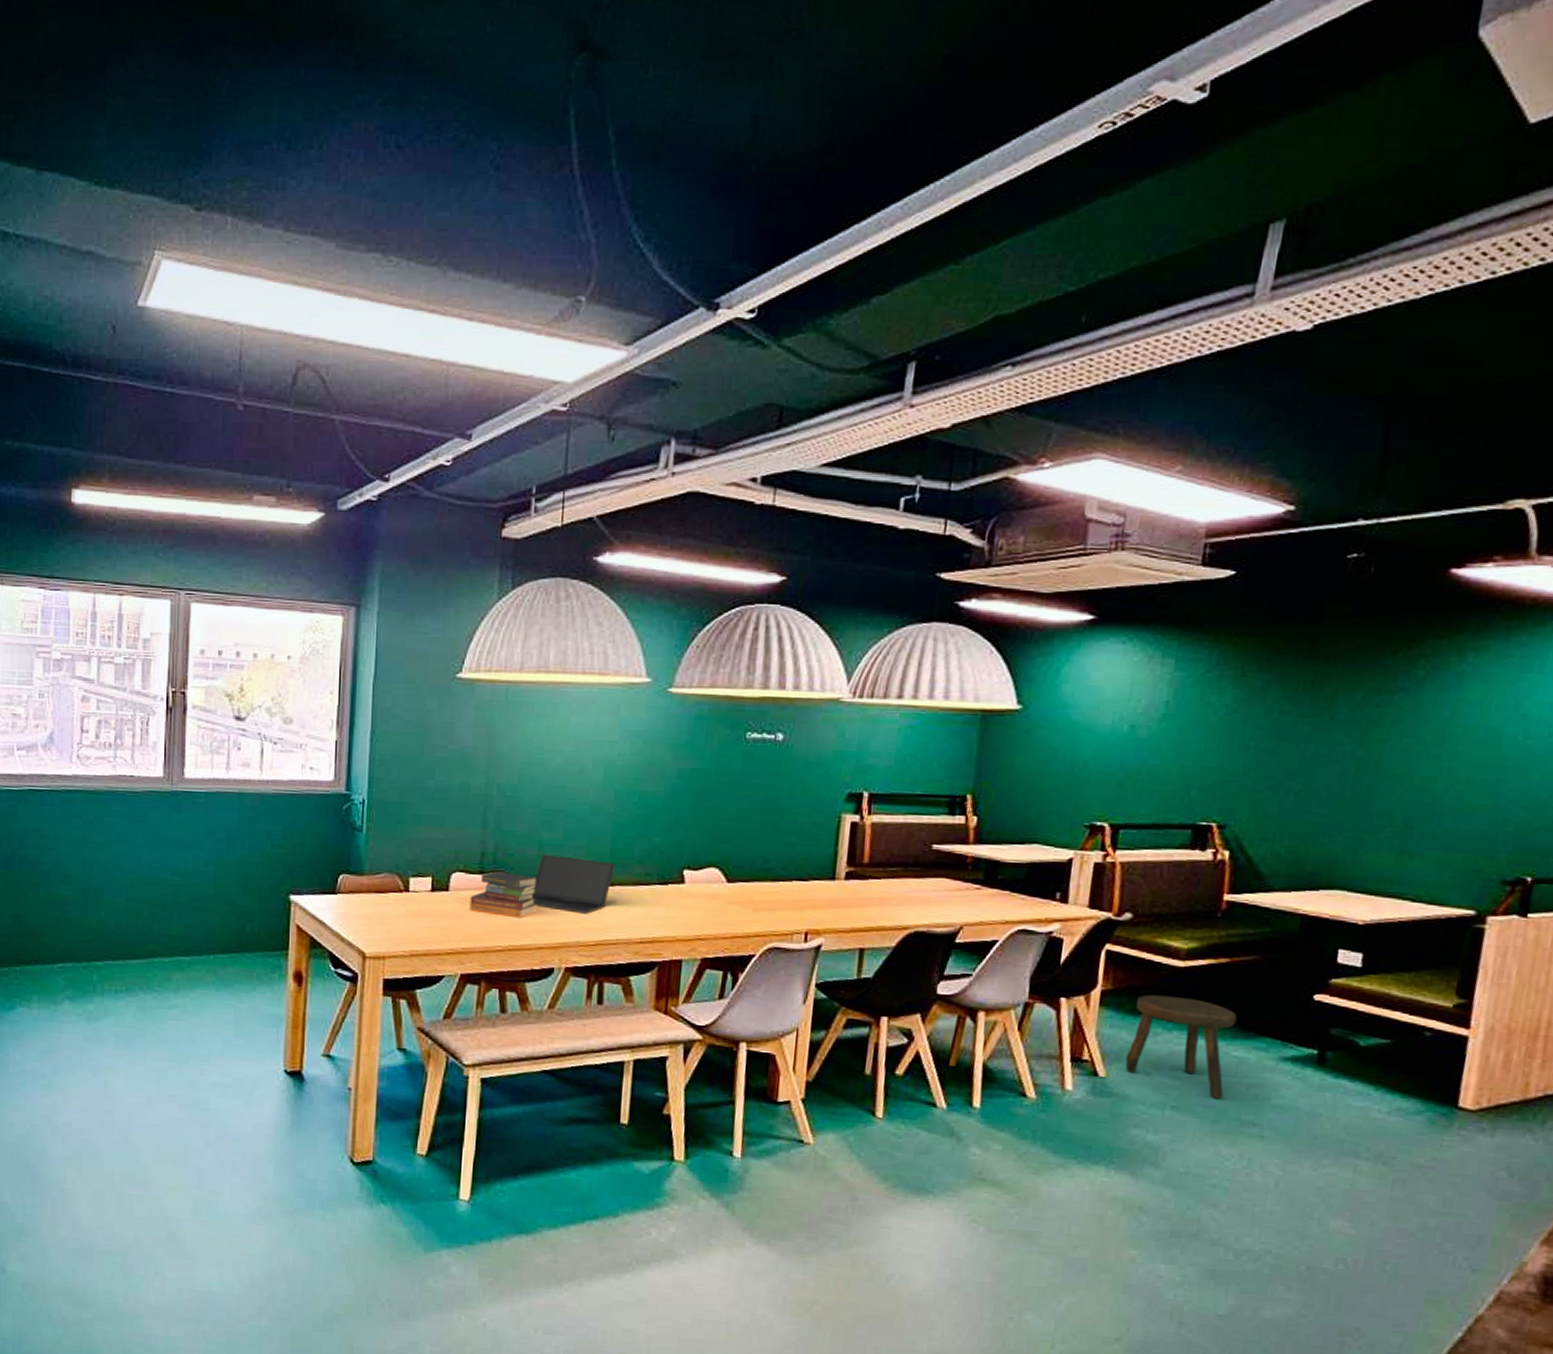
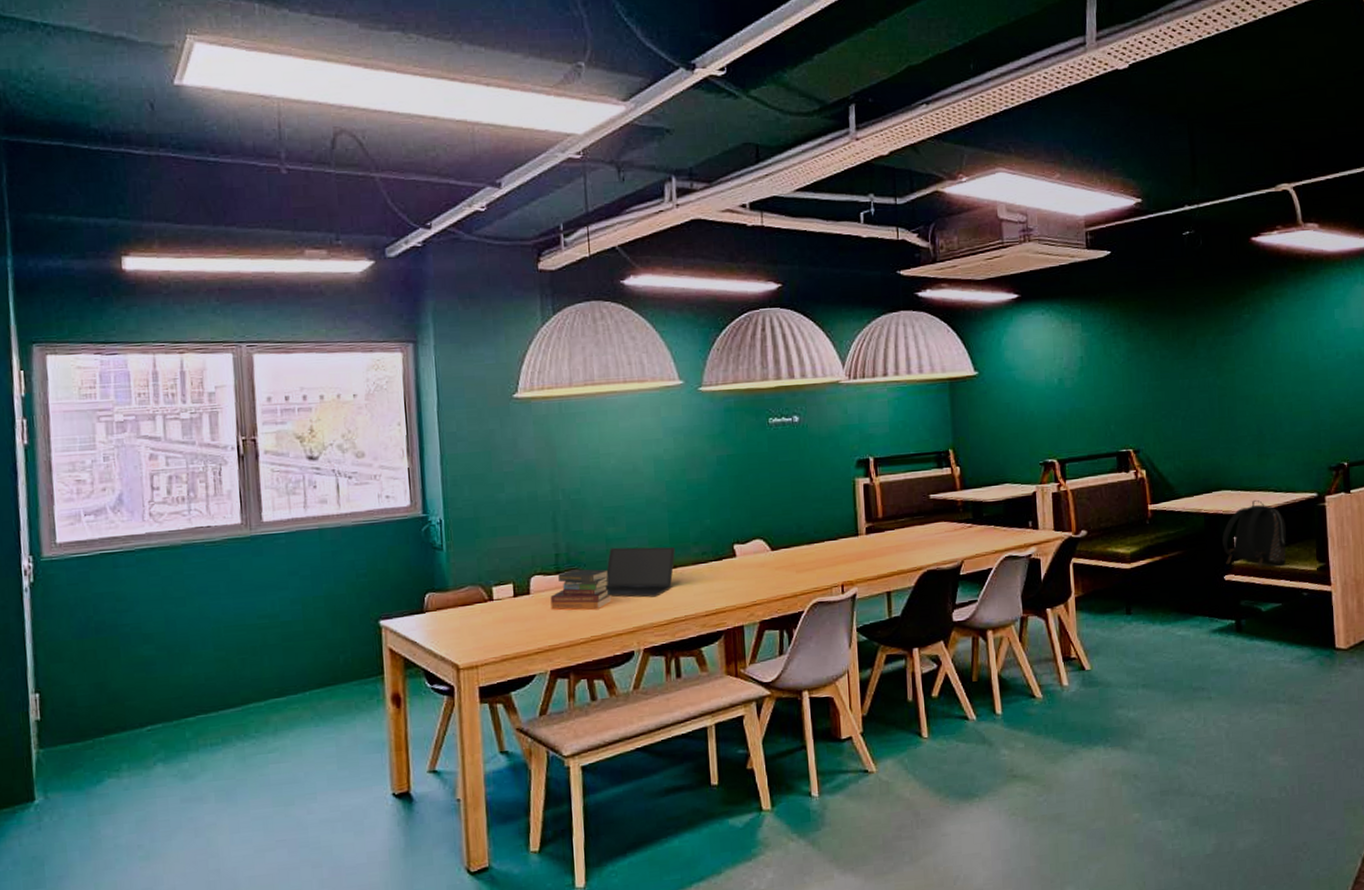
stool: present [1125,994,1237,1100] -> none [1102,593,1177,674]
backpack: none [1320,907,1419,994] -> present [1222,499,1286,569]

